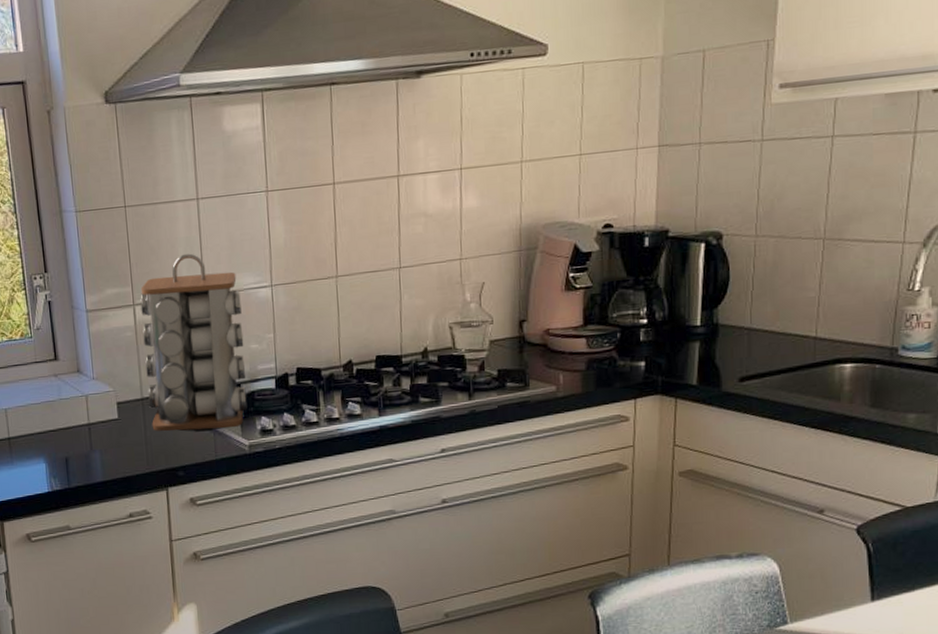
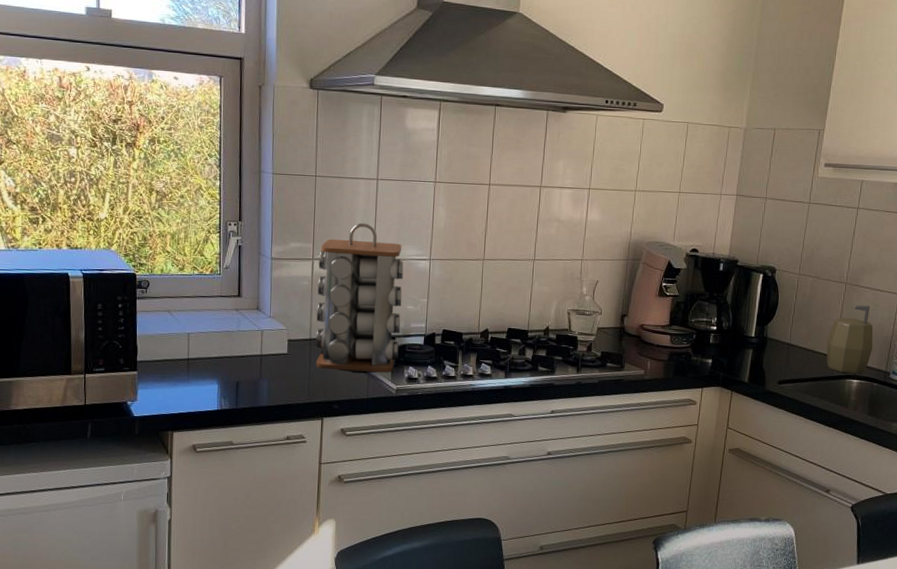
soap dispenser: none [803,263,869,357] -> present [826,304,873,374]

